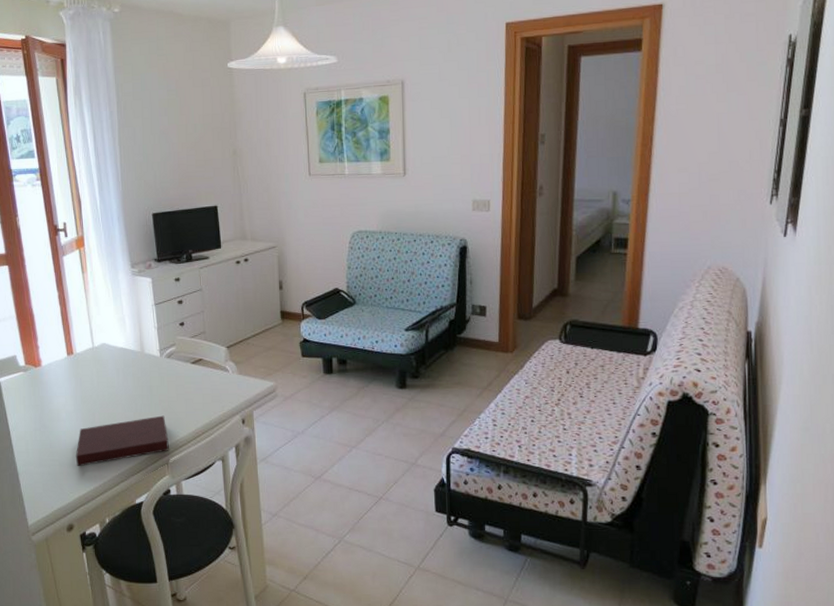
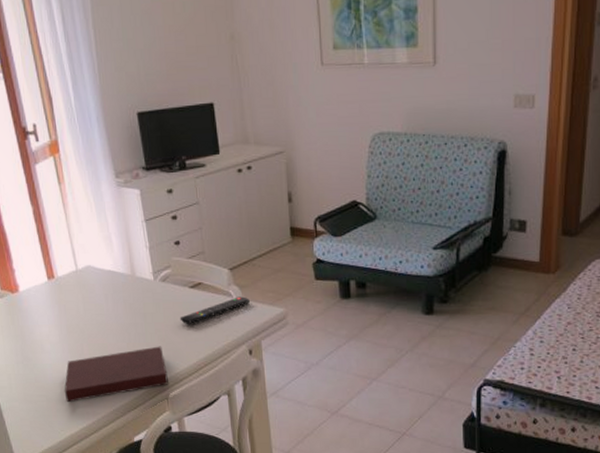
remote control: none [181,371,244,396] -> present [179,296,250,324]

